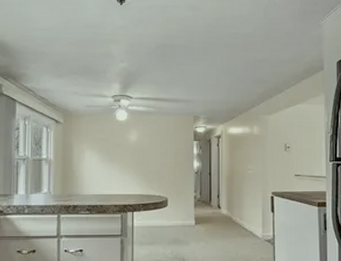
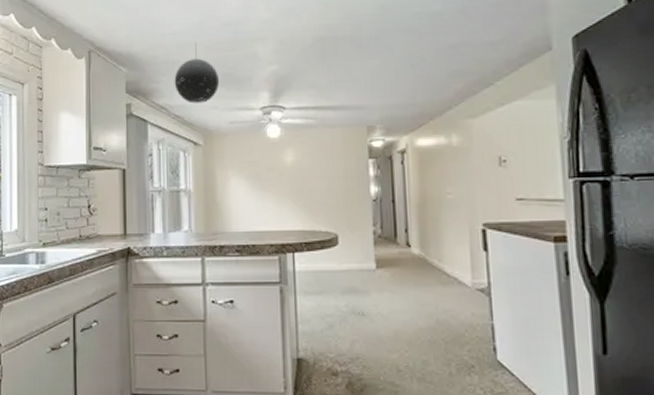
pendant light: none [41,39,80,88] -> present [174,43,220,104]

